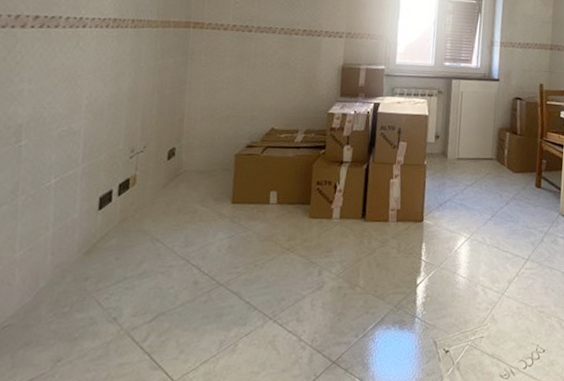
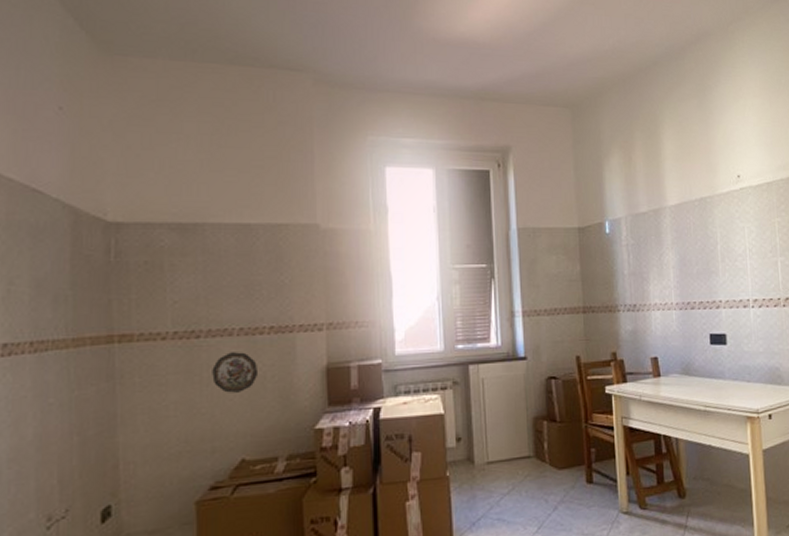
decorative plate: none [257,46,291,77] -> present [212,352,257,393]

